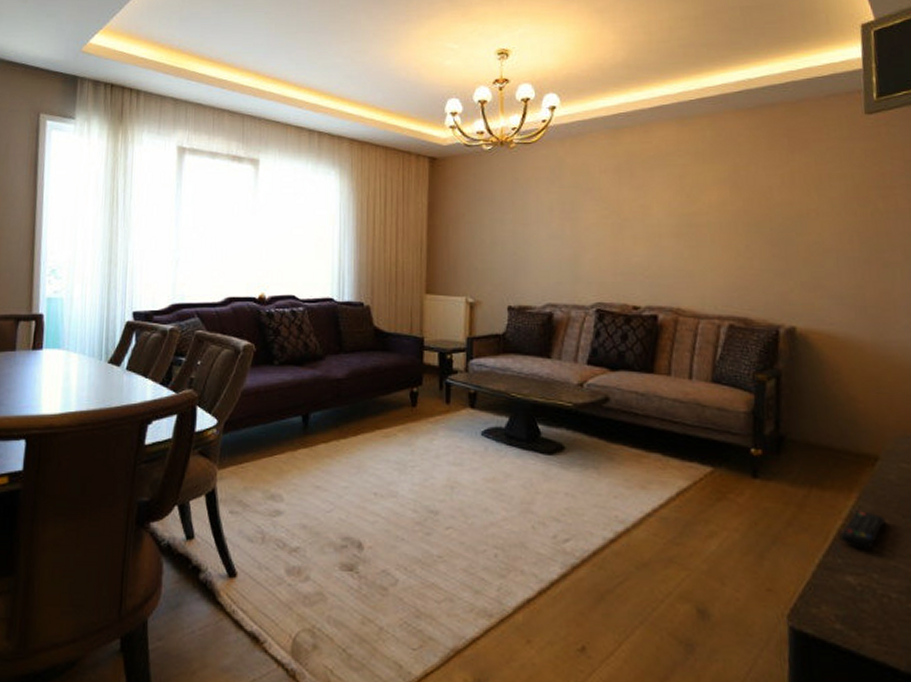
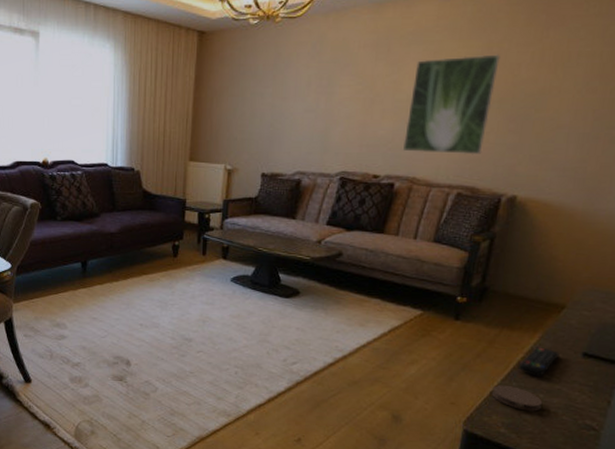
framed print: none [660,177,750,283] -> present [403,54,500,155]
coaster: none [815,562,880,598] -> present [492,384,543,411]

